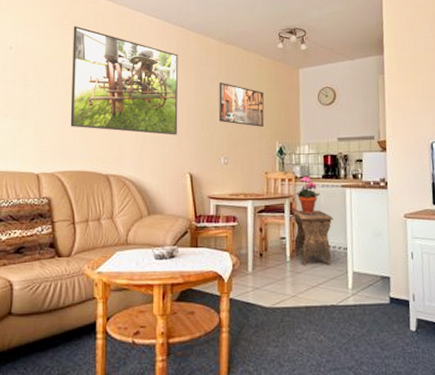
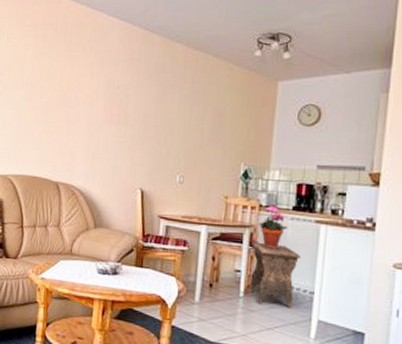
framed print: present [70,26,179,135] -> none [25,27,140,148]
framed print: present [219,83,265,127] -> none [178,93,232,145]

